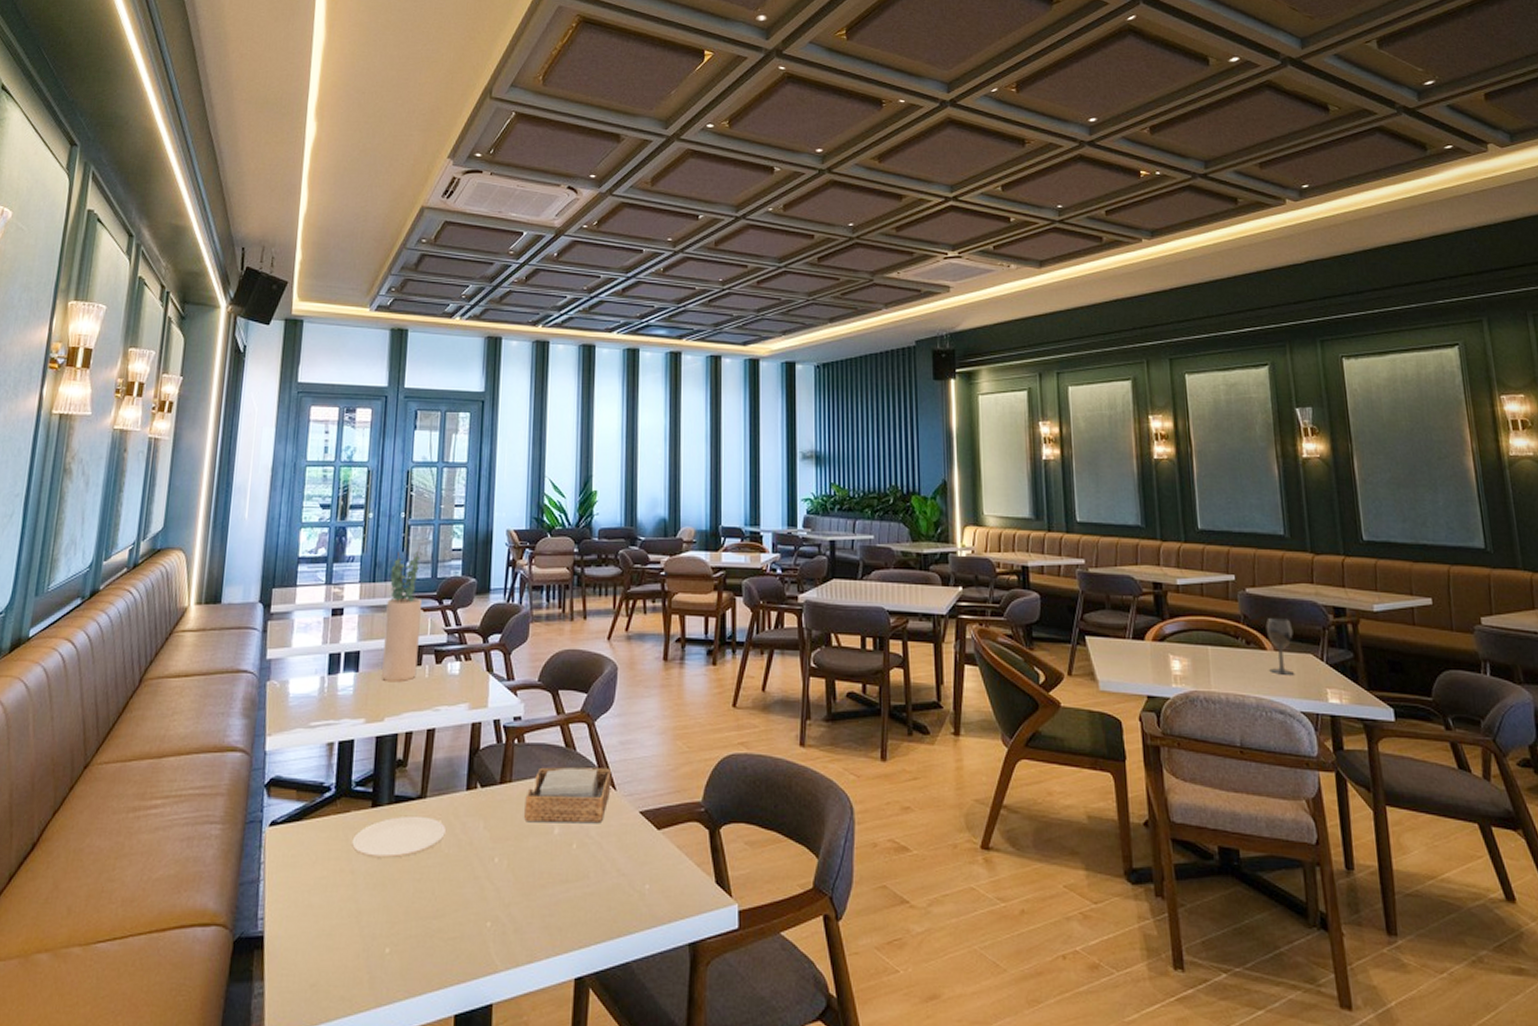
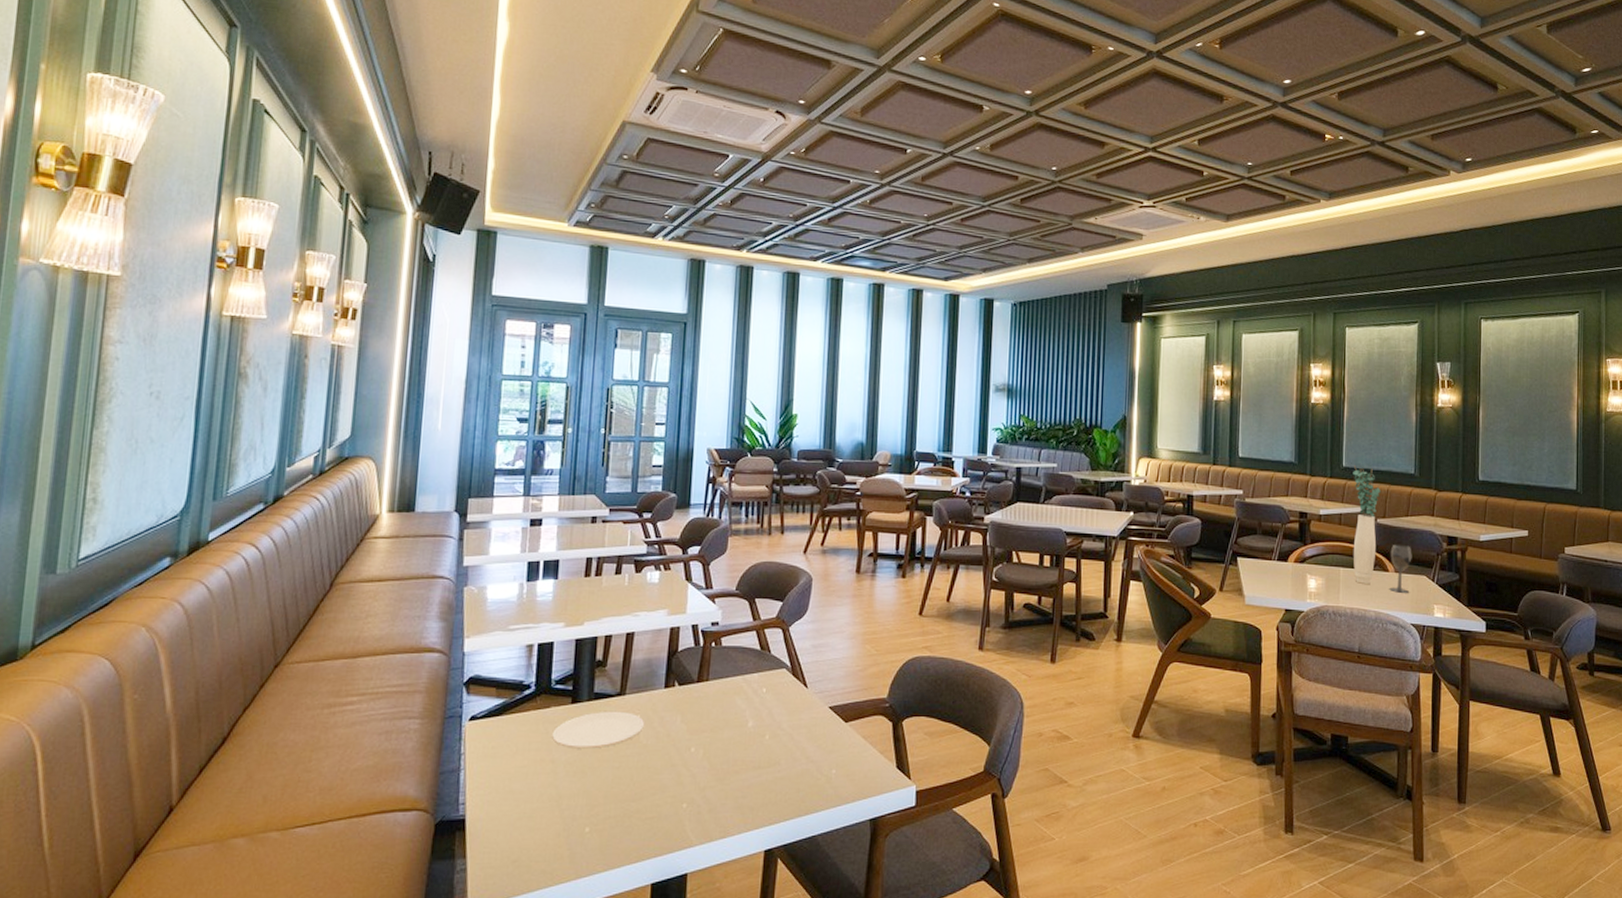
vase: present [382,546,423,683] -> none [581,461,623,590]
napkin holder: present [524,767,612,824] -> none [720,667,804,718]
vase: none [1210,527,1249,666] -> present [1353,465,1381,585]

